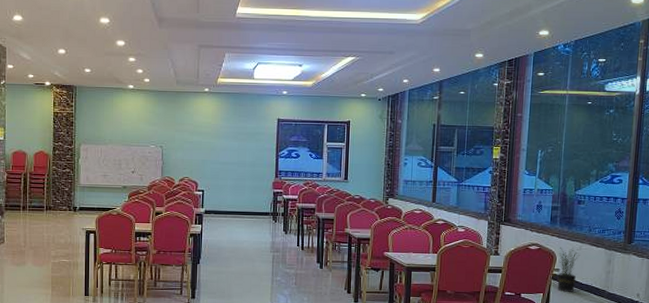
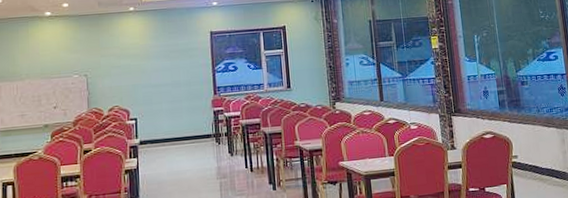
potted plant: present [557,247,581,292] -> none [513,129,536,180]

